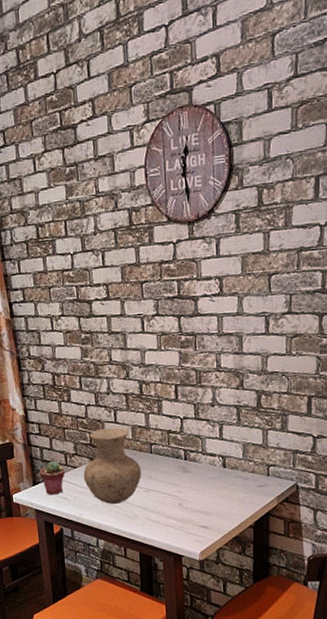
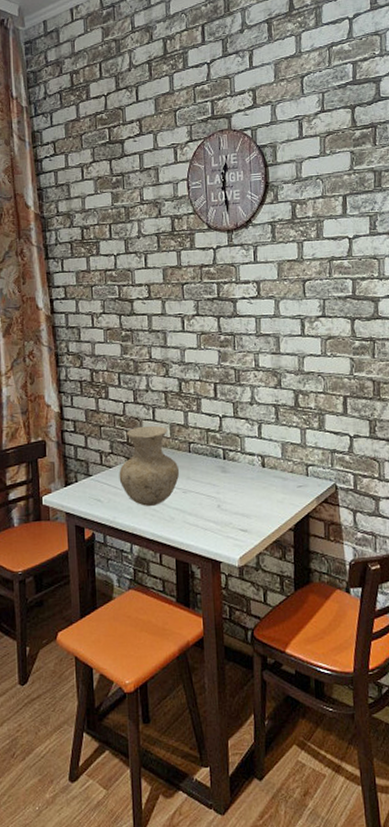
potted succulent: present [40,460,65,495] -> none [73,460,99,497]

